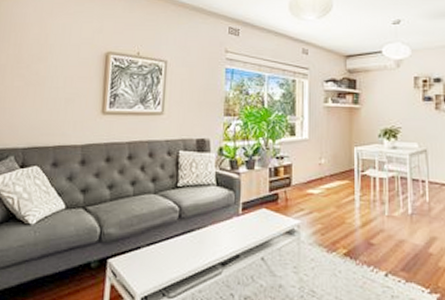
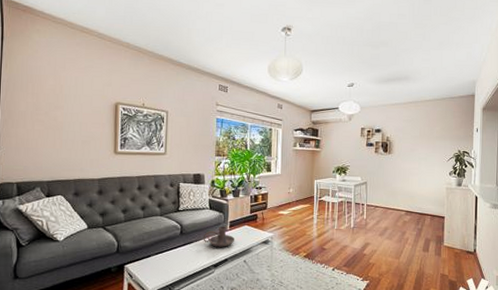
candle holder: none [207,208,250,238] -> present [203,226,235,247]

